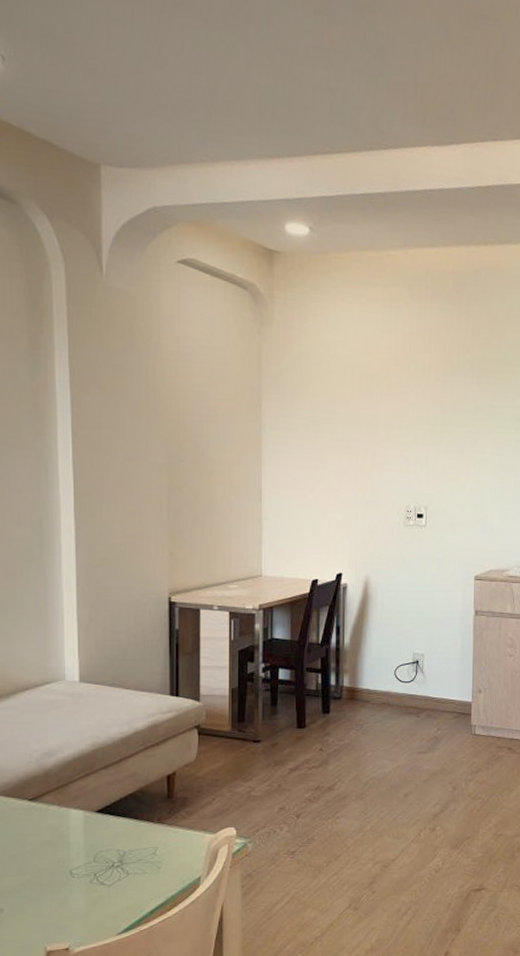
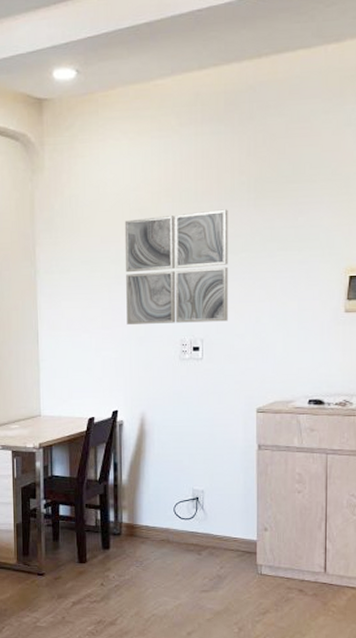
wall art: none [353,383,453,491] -> present [124,209,228,325]

